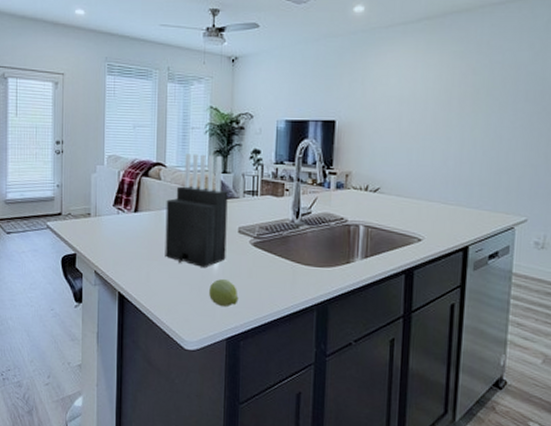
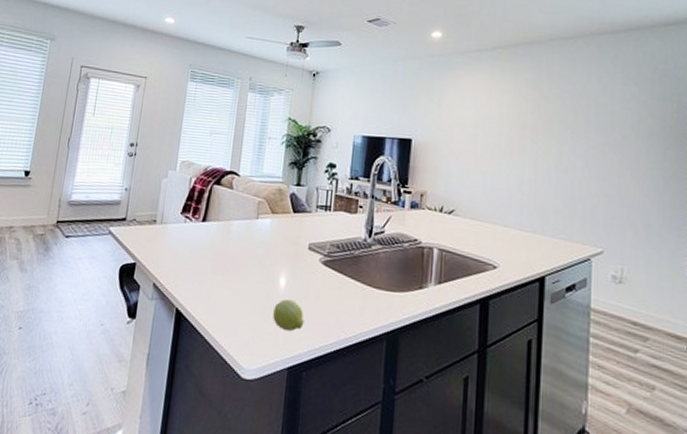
knife block: present [165,153,228,269] -> none [229,163,301,287]

